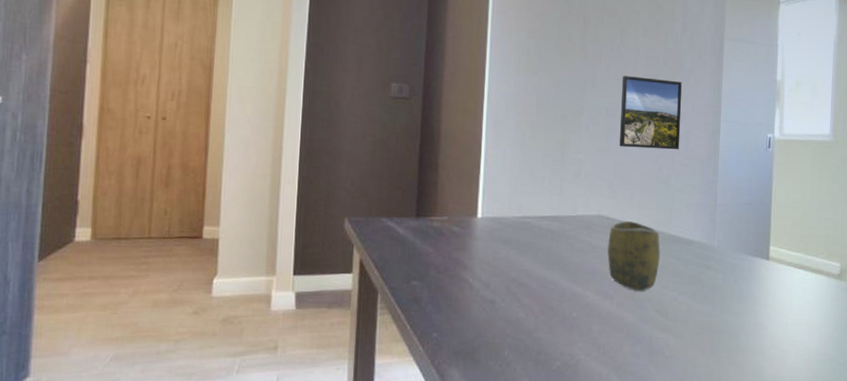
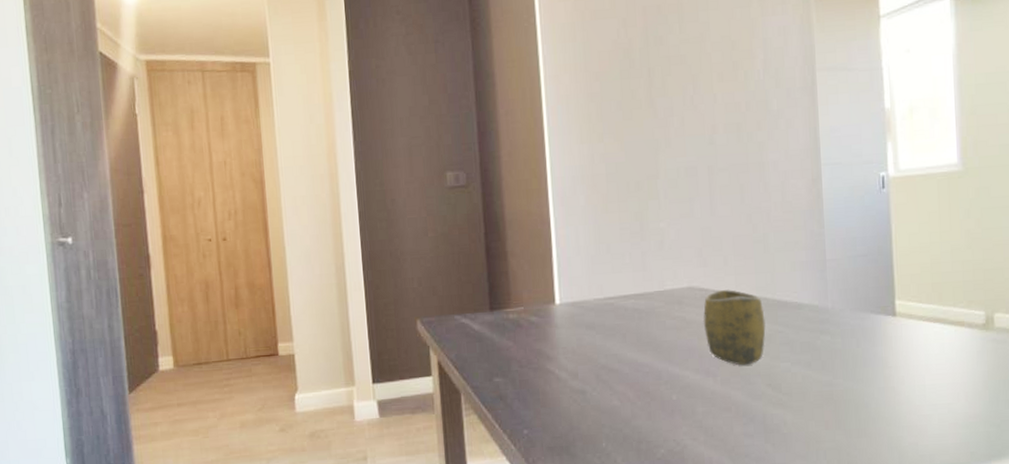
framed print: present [619,76,682,150] -> none [699,126,775,209]

